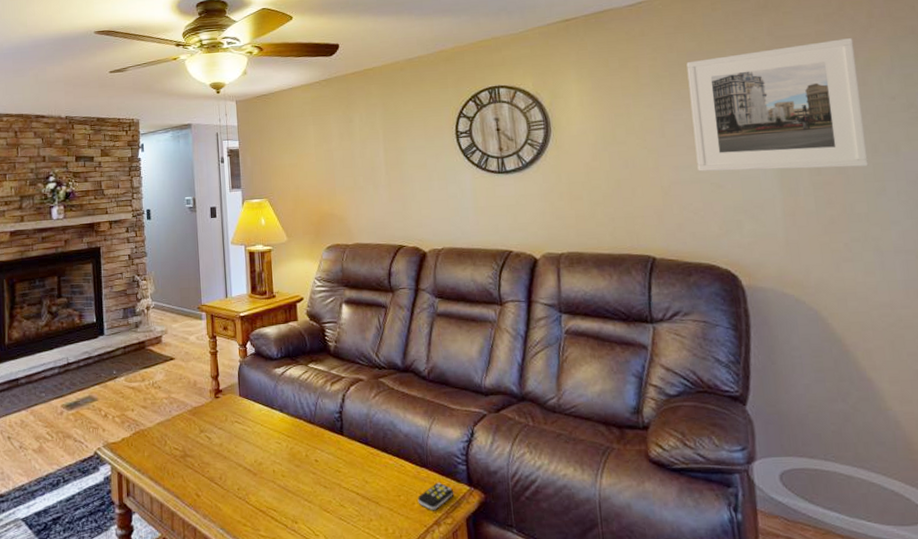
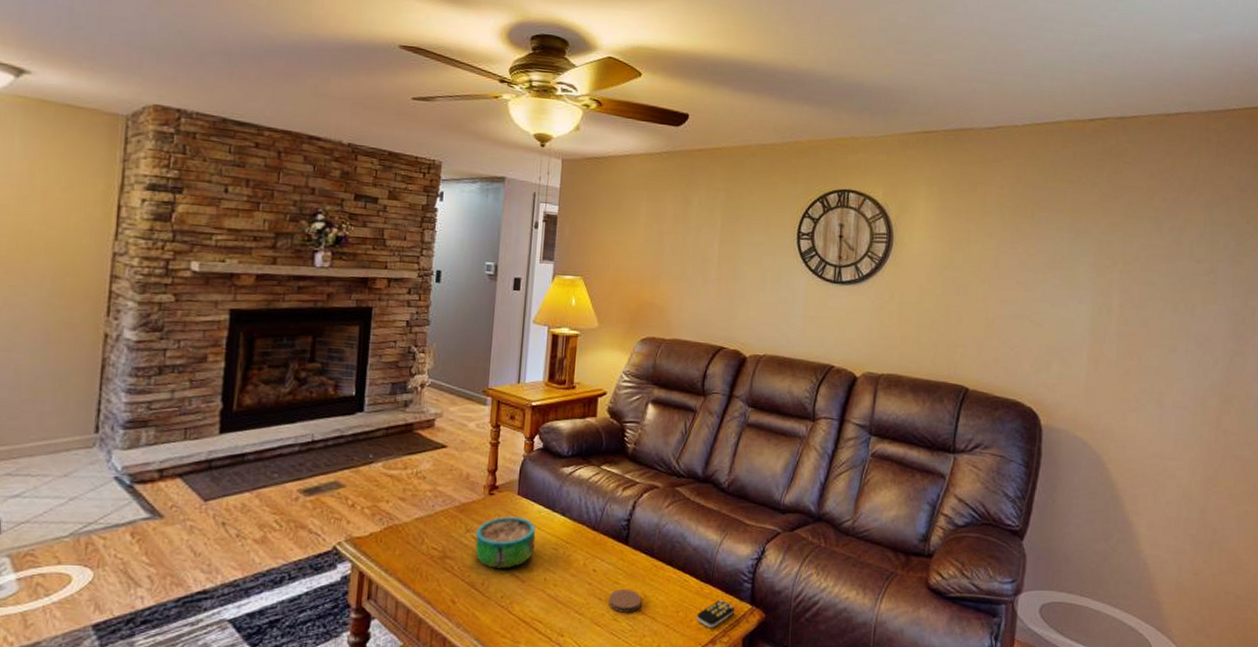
decorative bowl: none [208,416,261,464] -> present [475,516,536,569]
coaster: none [333,476,364,499] -> present [609,588,642,613]
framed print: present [686,38,869,172] -> none [1022,195,1177,323]

